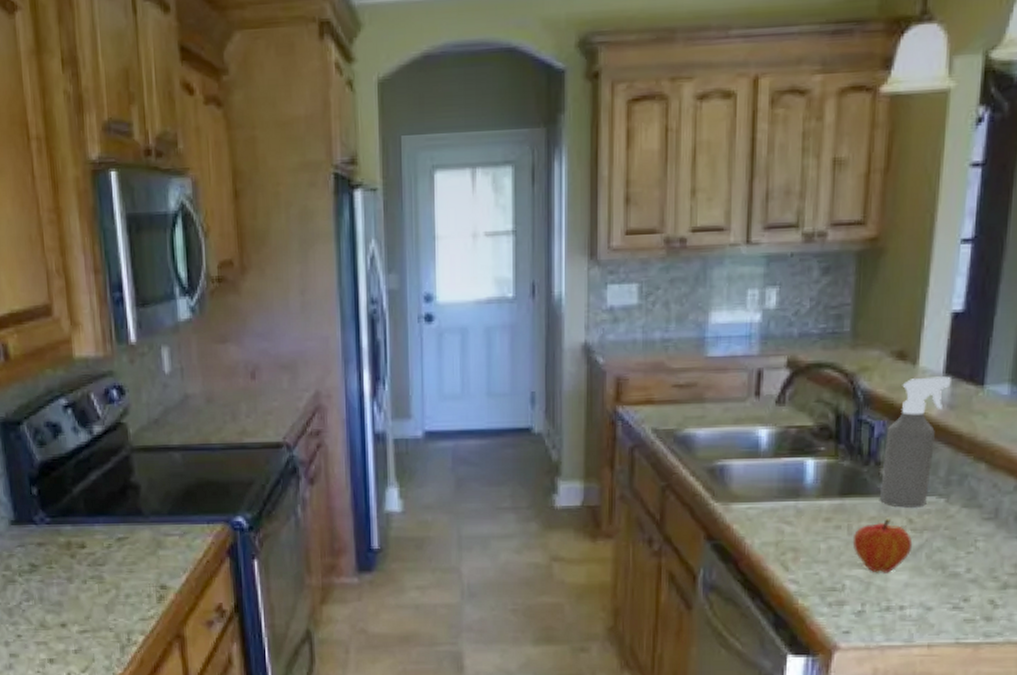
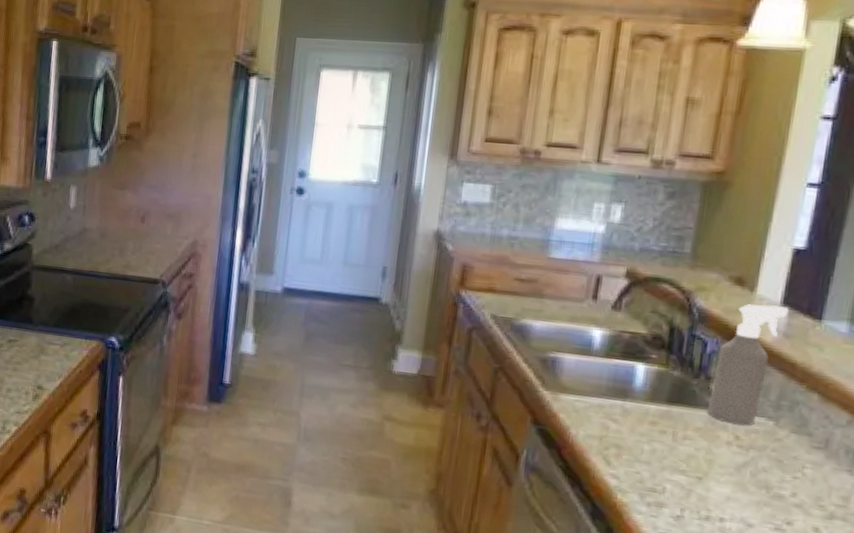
fruit: present [852,519,913,573] -> none [676,432,738,484]

